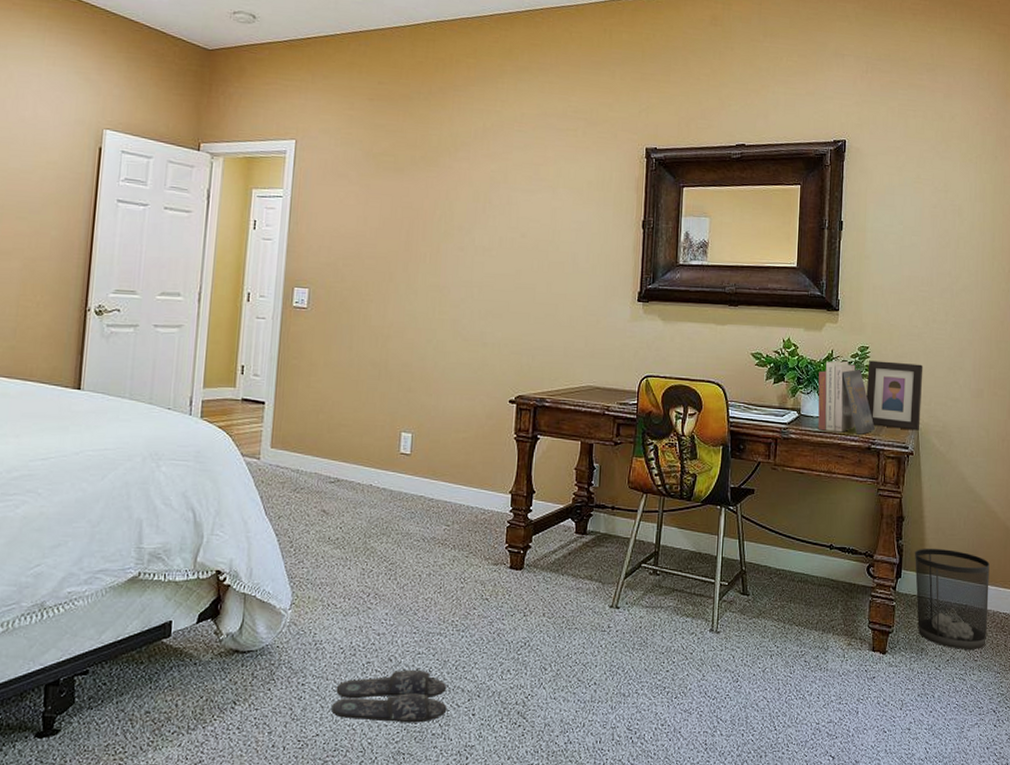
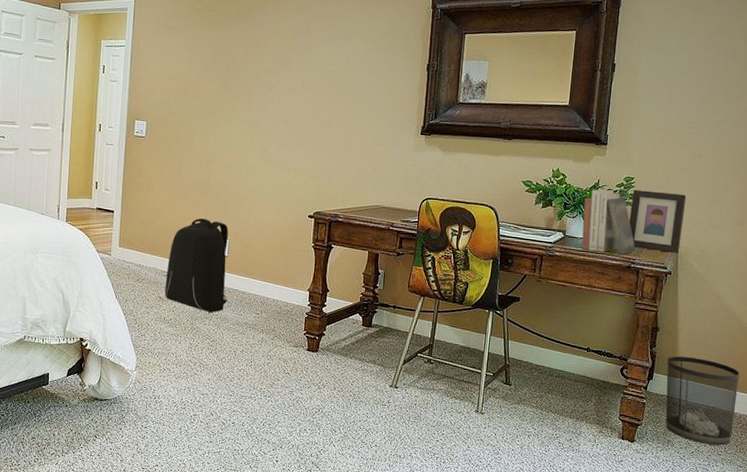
backpack: none [329,408,411,528] -> present [164,218,228,313]
slippers: present [331,669,447,723] -> none [167,423,256,464]

